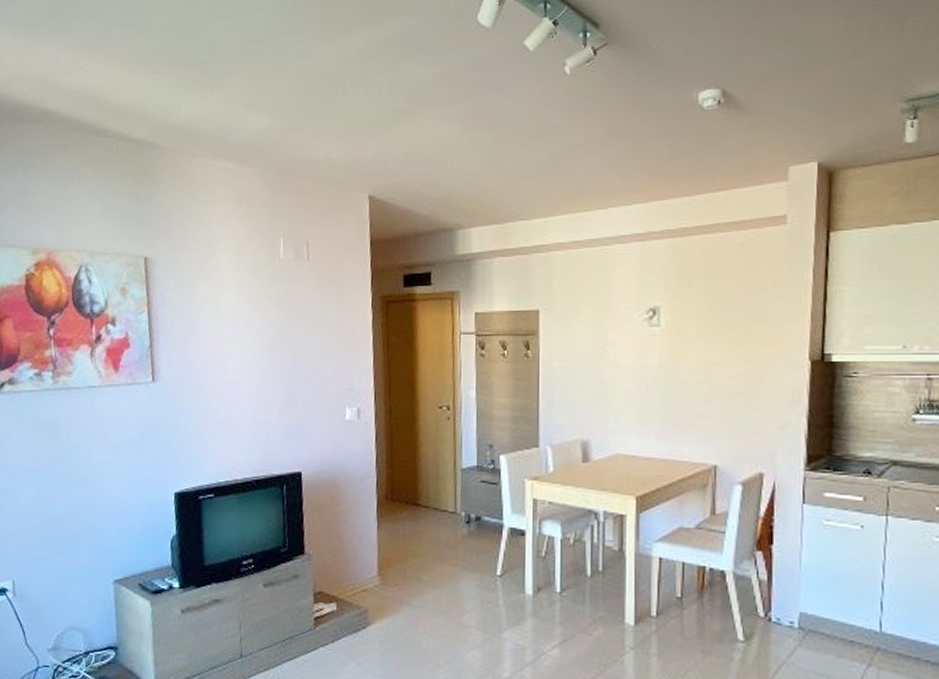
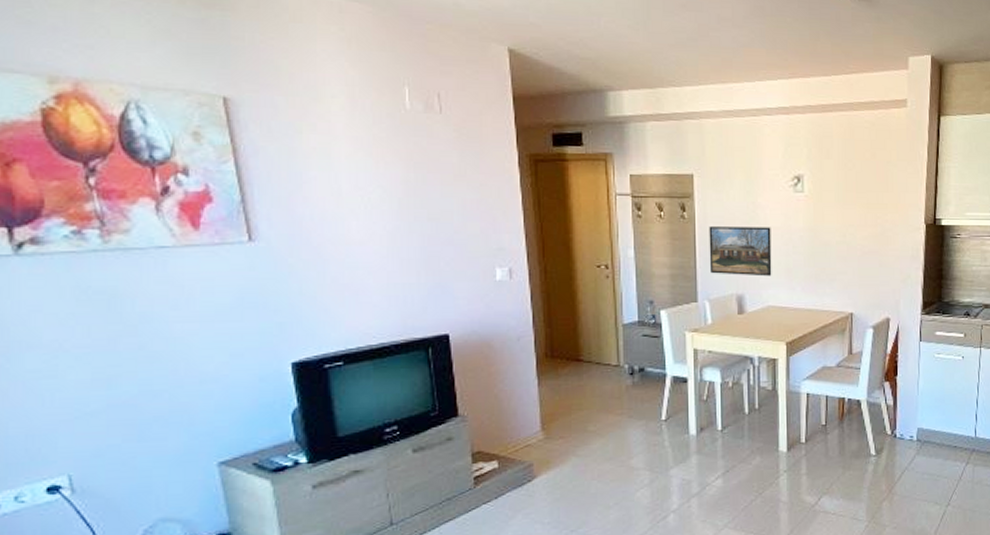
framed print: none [553,365,622,421] -> present [709,226,772,277]

